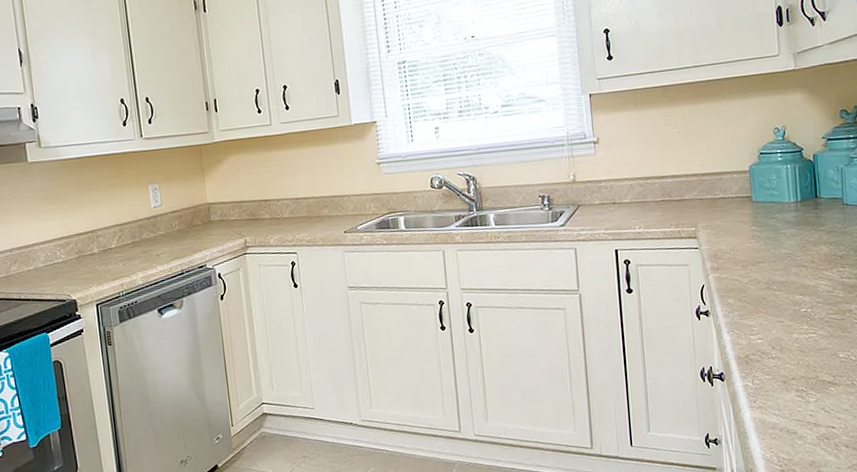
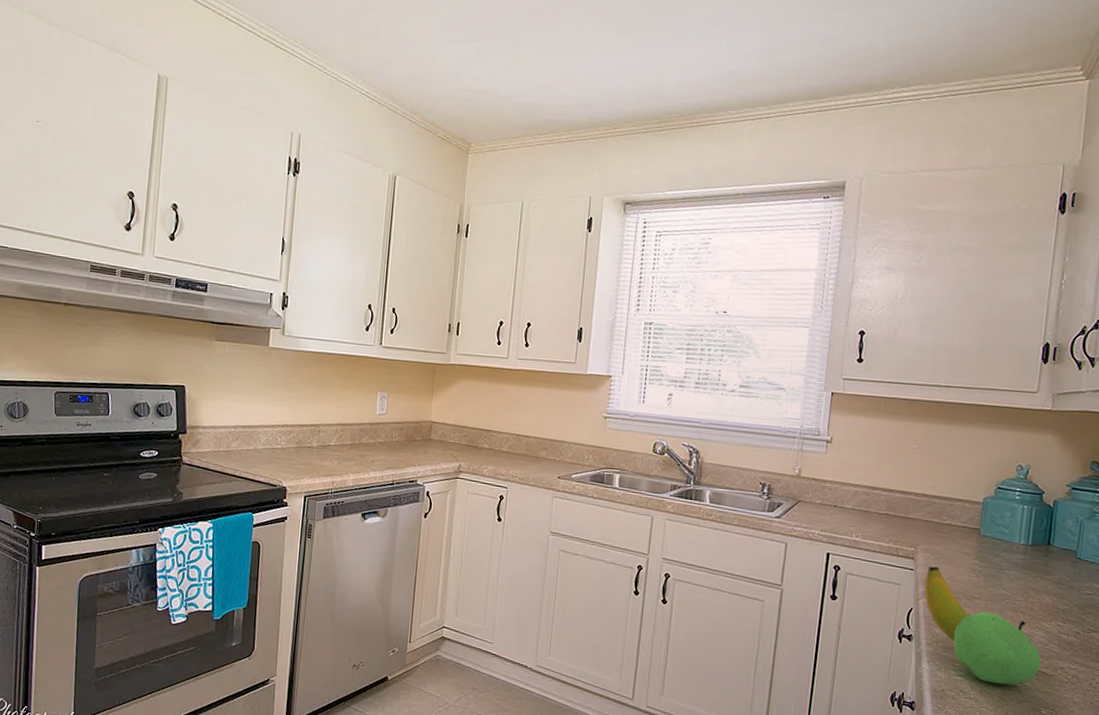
fruit: none [710,240,831,339] -> present [924,566,1042,685]

